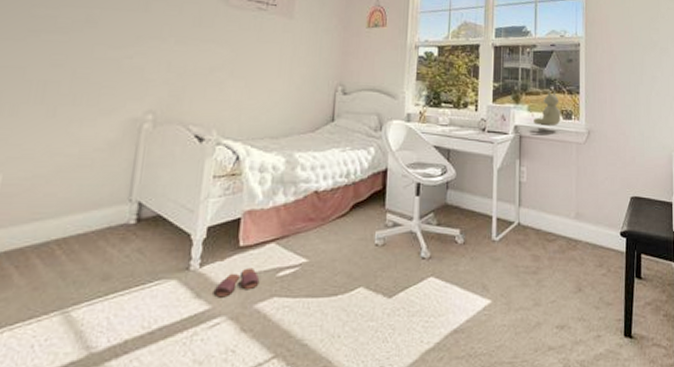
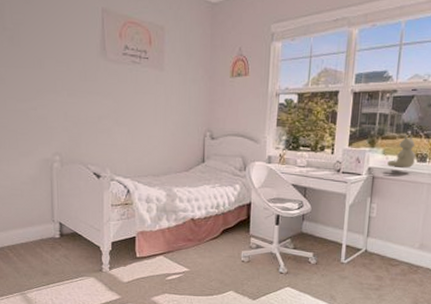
slippers: present [215,267,260,298] -> none [122,272,154,292]

